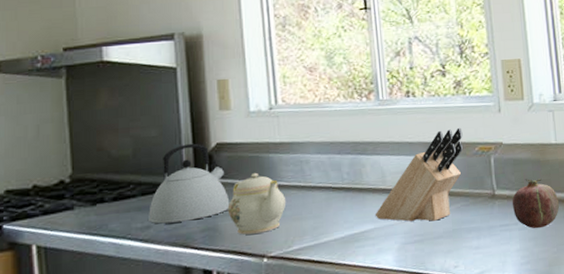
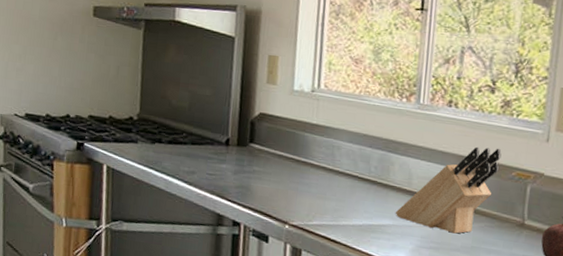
kettle: present [149,143,230,224] -> none [194,107,264,176]
teapot: present [227,172,286,235] -> none [260,146,314,203]

